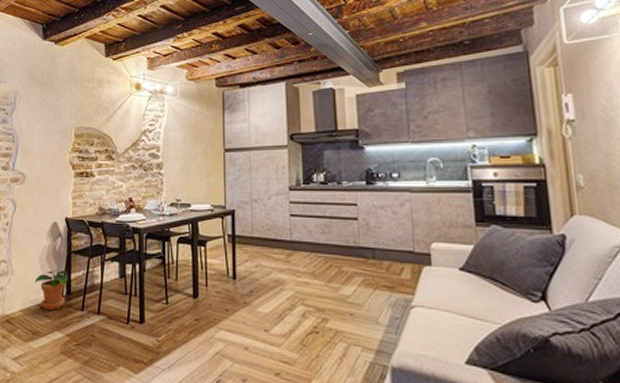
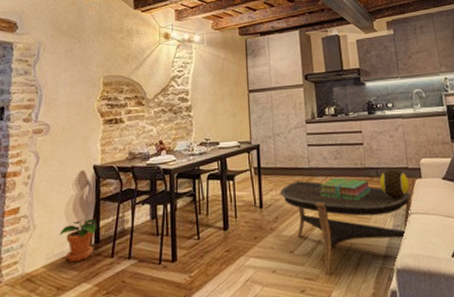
coffee table: none [256,253,421,361] -> present [280,180,414,275]
stack of books: none [301,254,365,285] -> present [319,177,371,202]
decorative ball: none [376,250,415,287] -> present [379,168,410,199]

